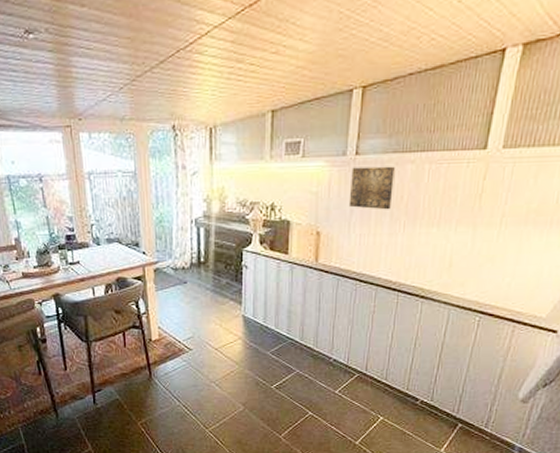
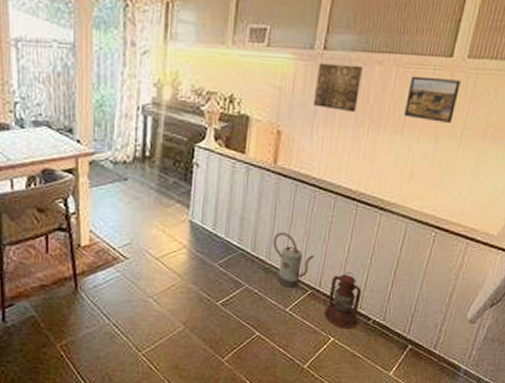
watering can: none [319,322,360,372] -> present [273,232,315,288]
lantern: none [371,357,408,409] -> present [323,272,362,329]
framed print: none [440,170,497,212] -> present [404,76,461,123]

